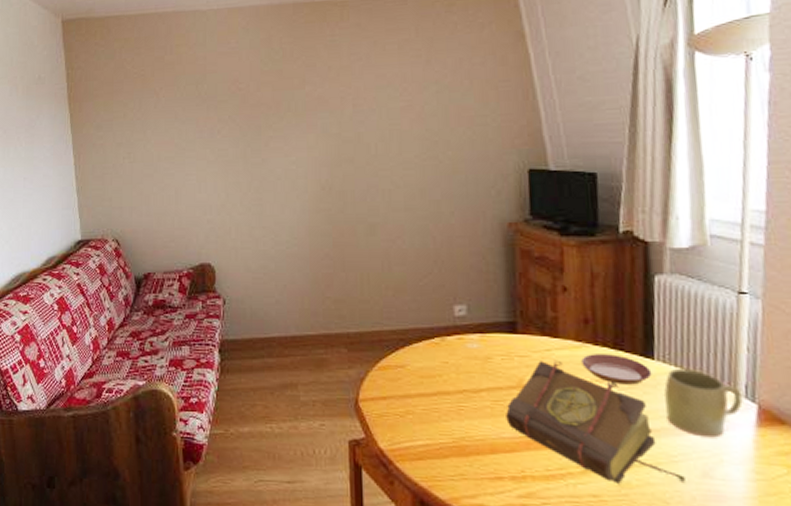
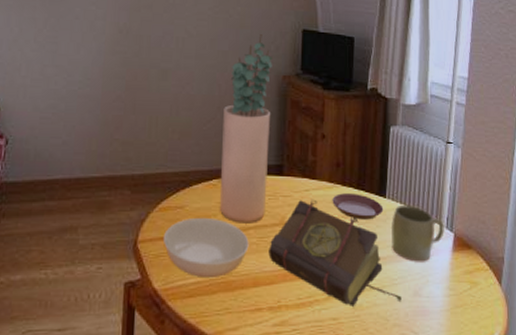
bowl: none [385,377,482,442] -> present [162,217,249,279]
vase: none [441,179,499,385] -> present [219,34,273,223]

